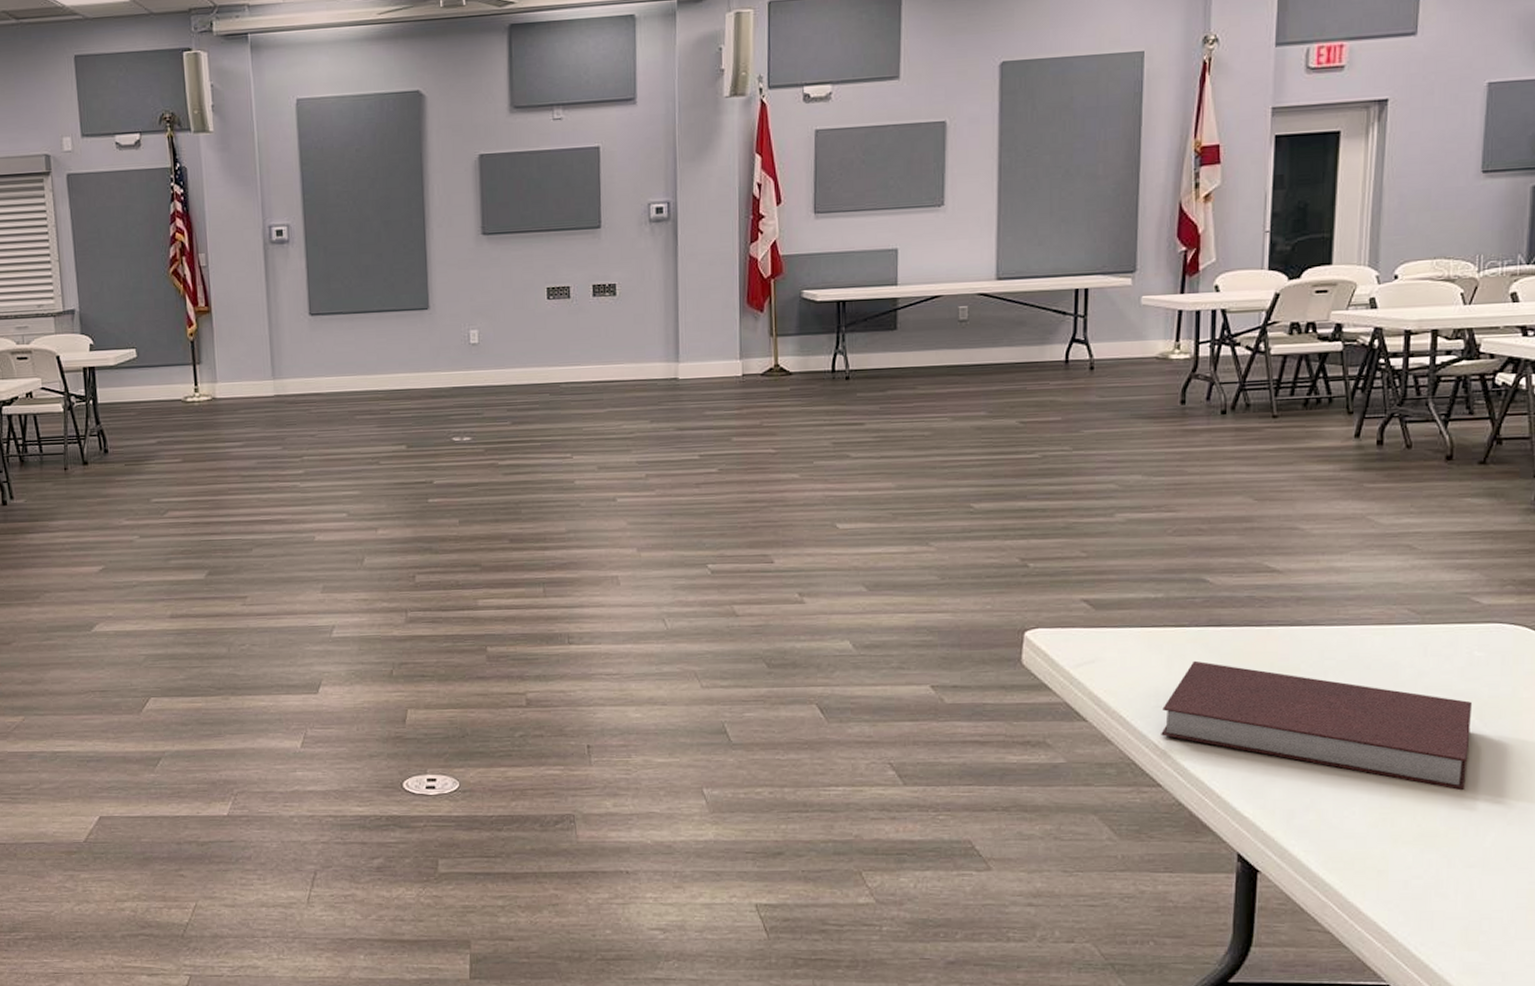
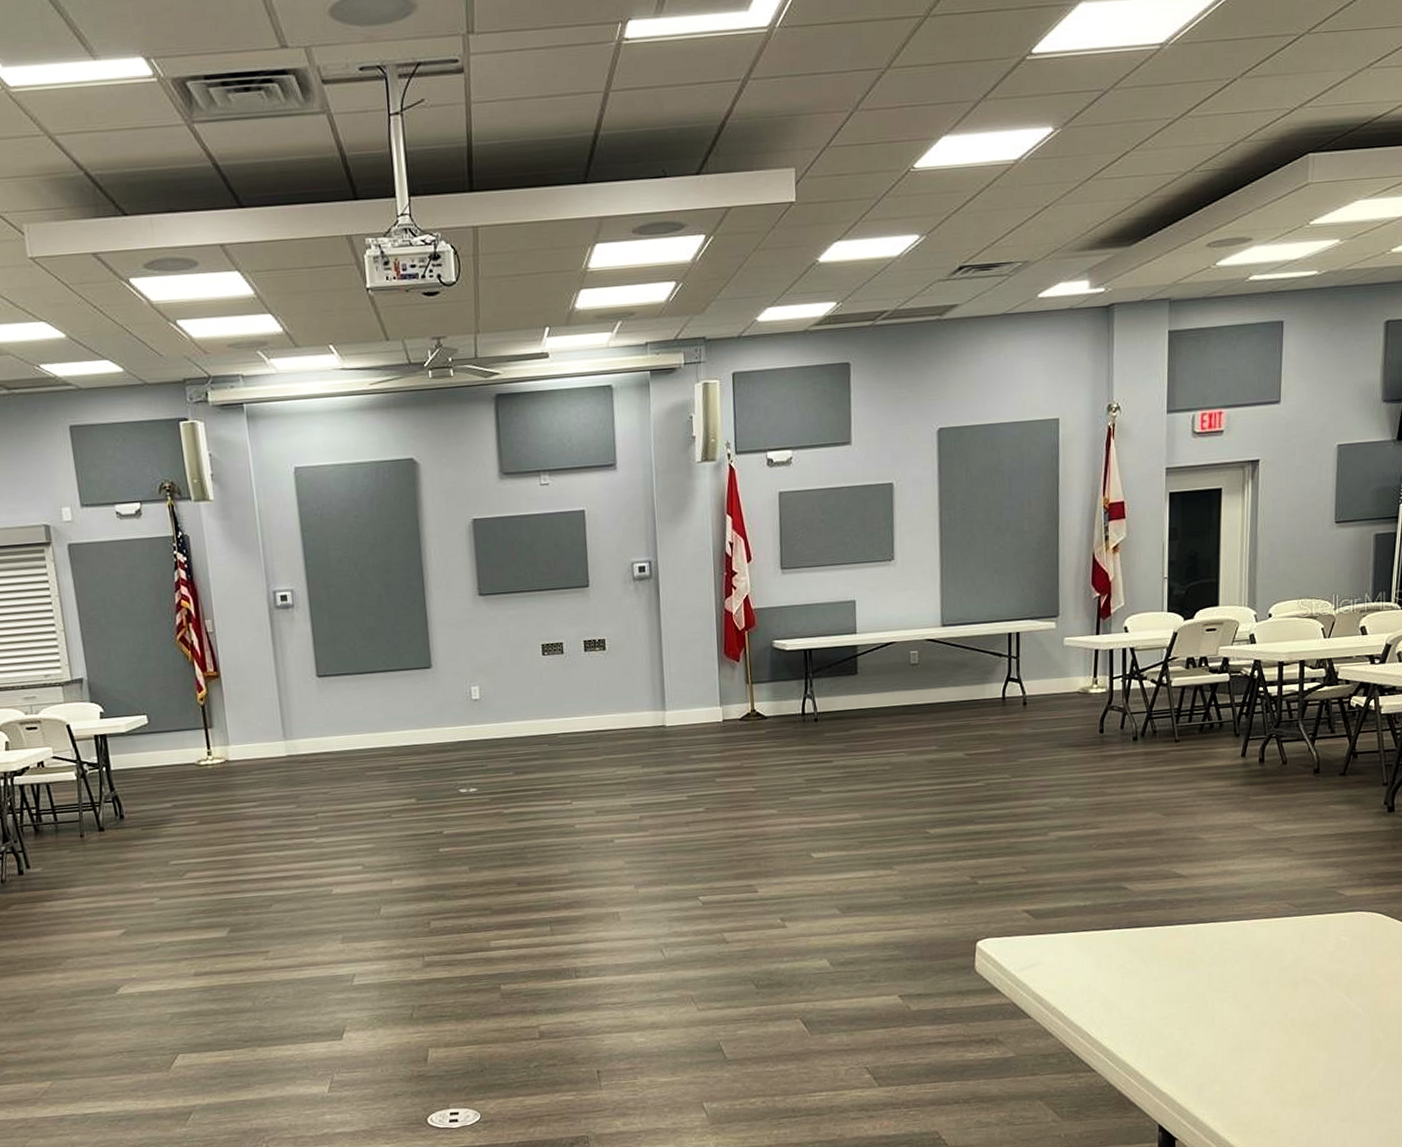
notebook: present [1161,660,1473,790] -> none [1093,959,1341,1056]

